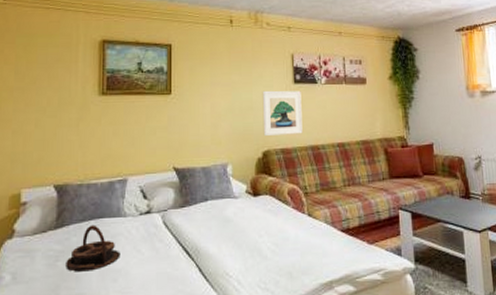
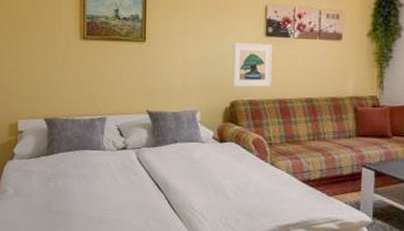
serving tray: present [66,224,120,272] -> none [56,154,101,193]

